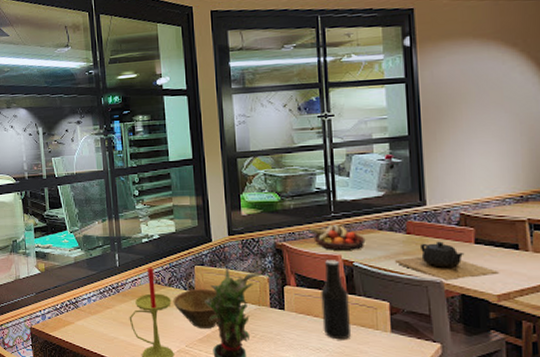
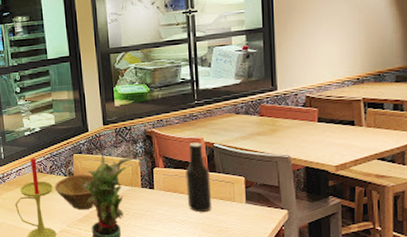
fruit bowl: present [308,224,366,250] -> none [175,110,225,134]
teapot: present [395,241,500,281] -> none [250,121,338,156]

